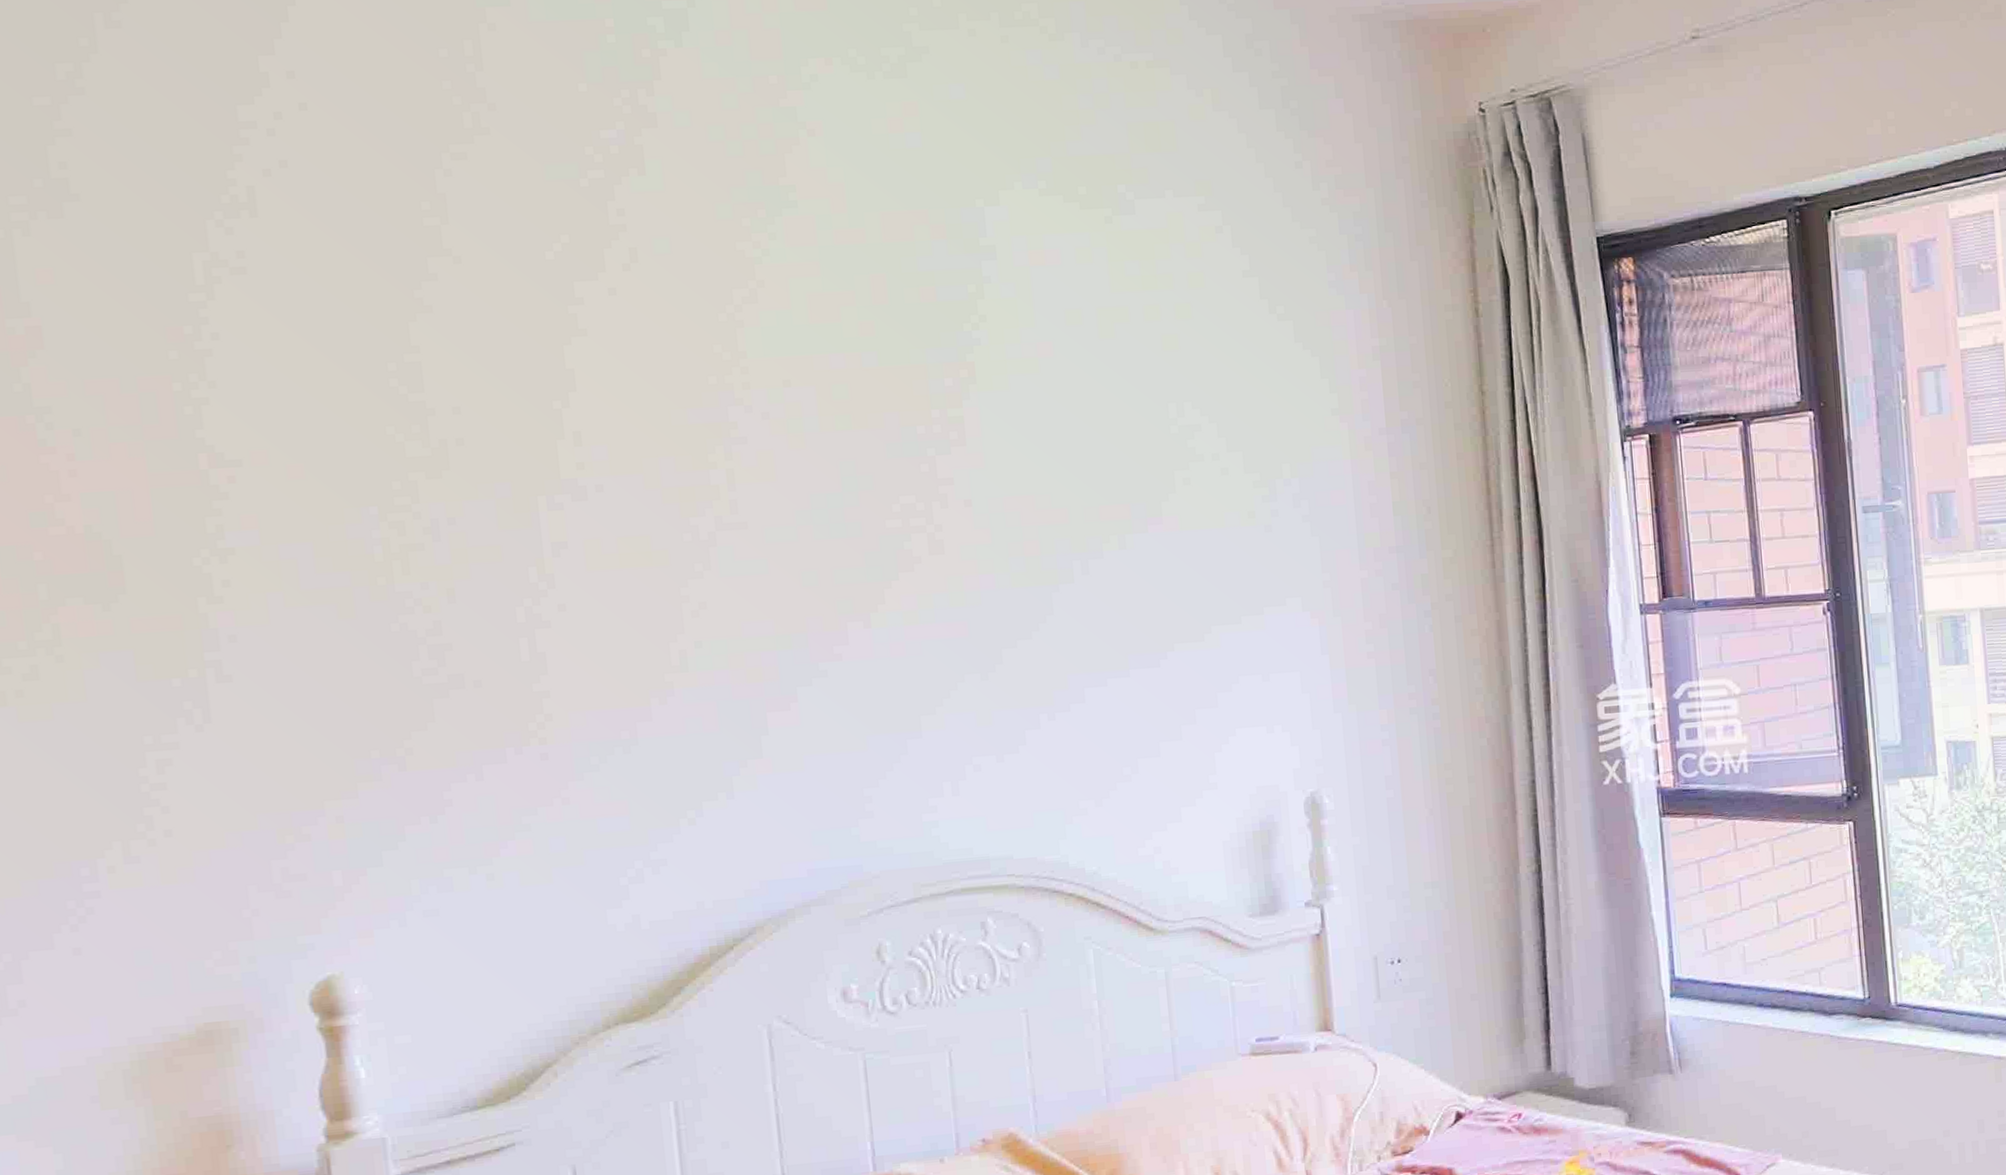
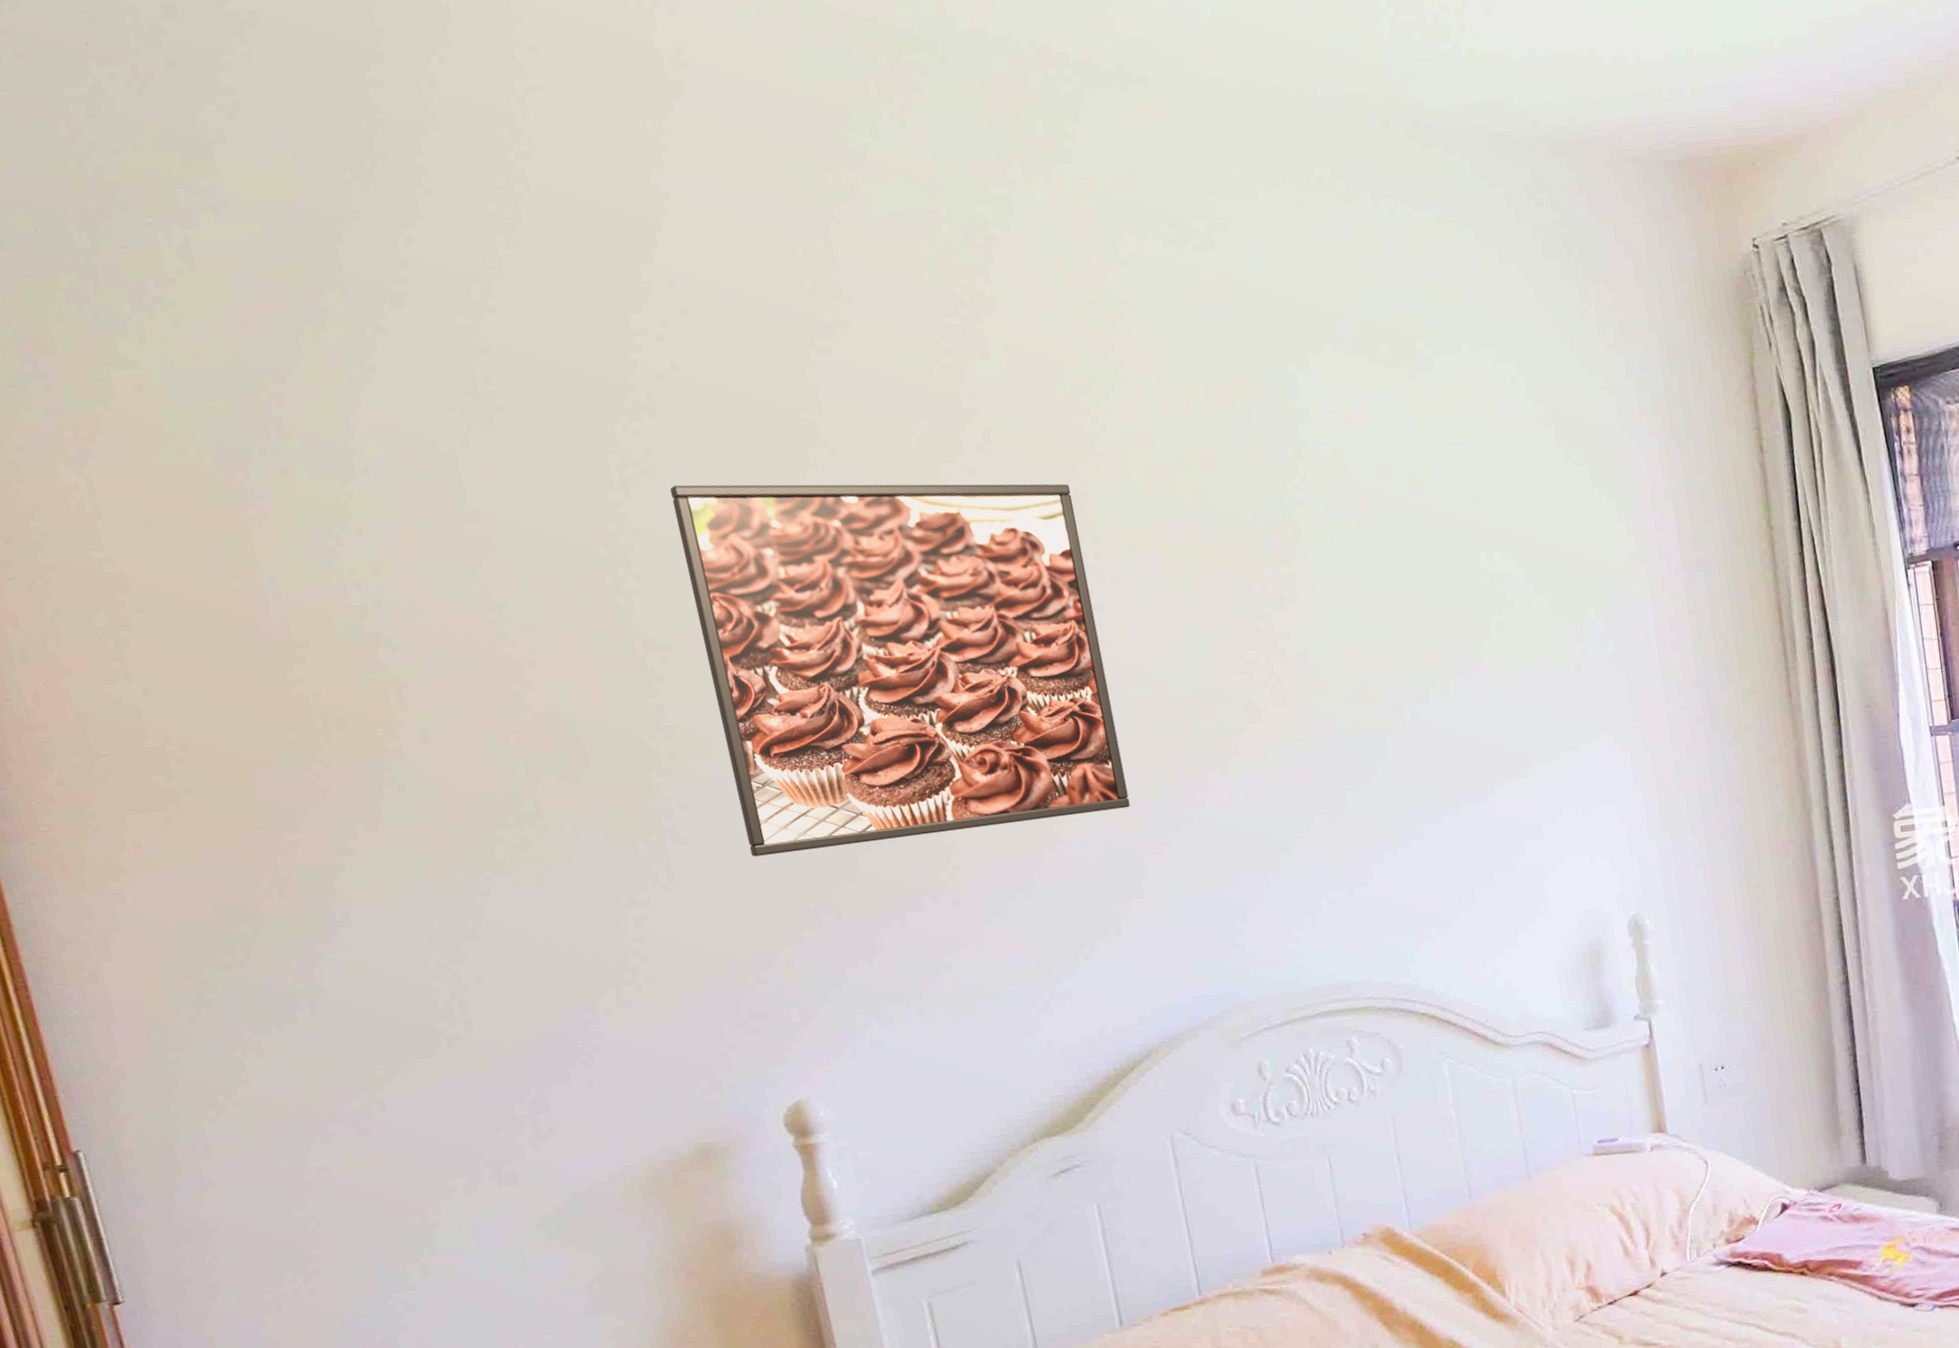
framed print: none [261,288,757,698] -> present [669,483,1130,857]

